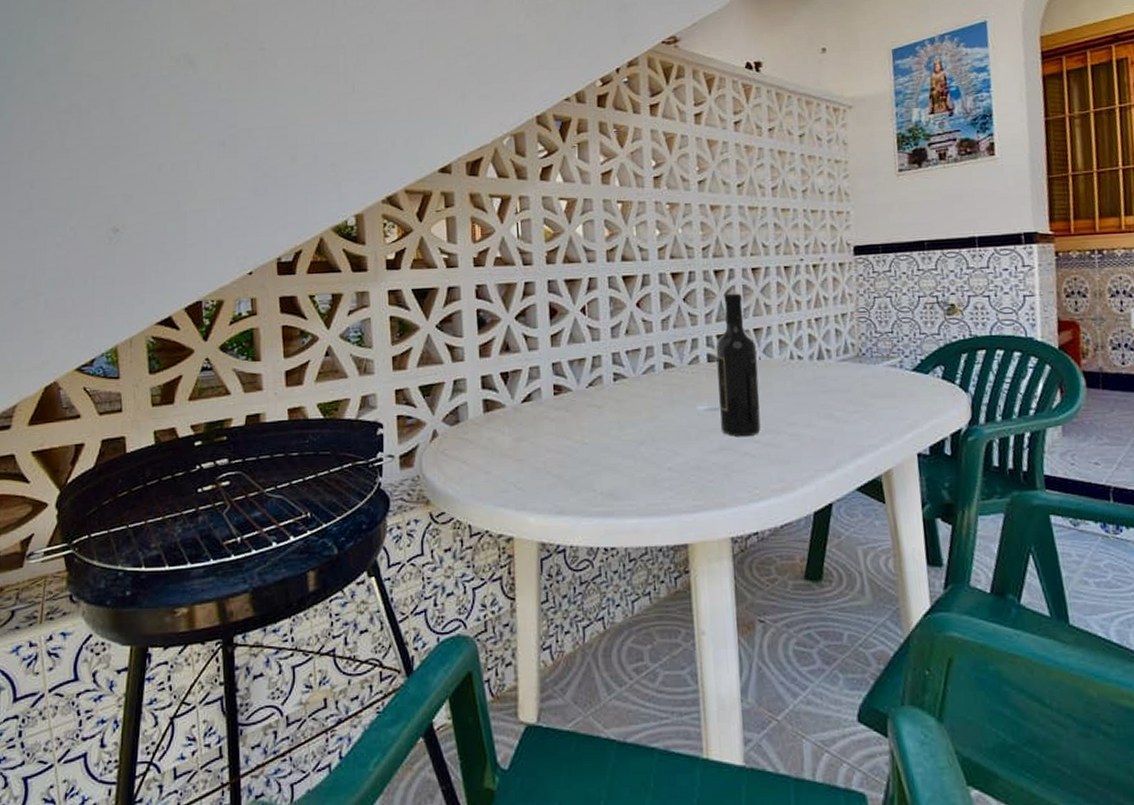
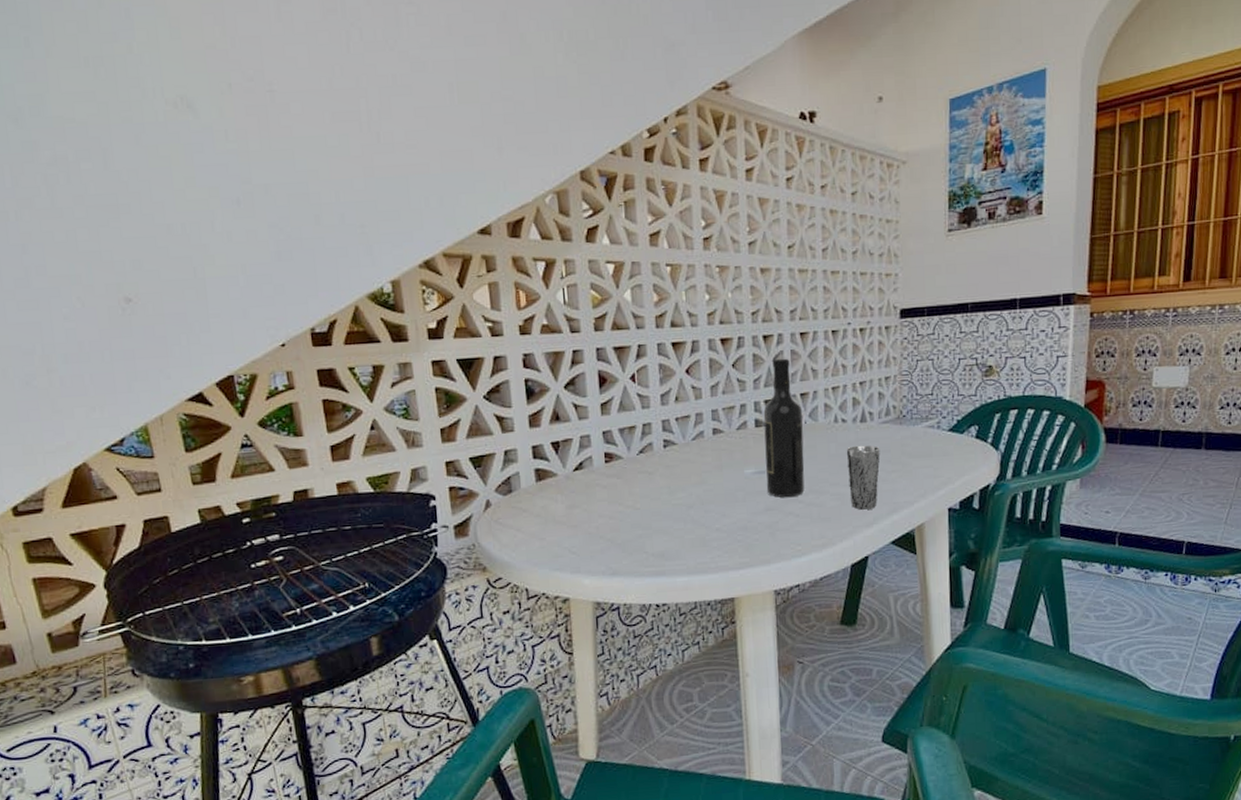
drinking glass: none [803,383,840,452] -> present [846,445,880,510]

